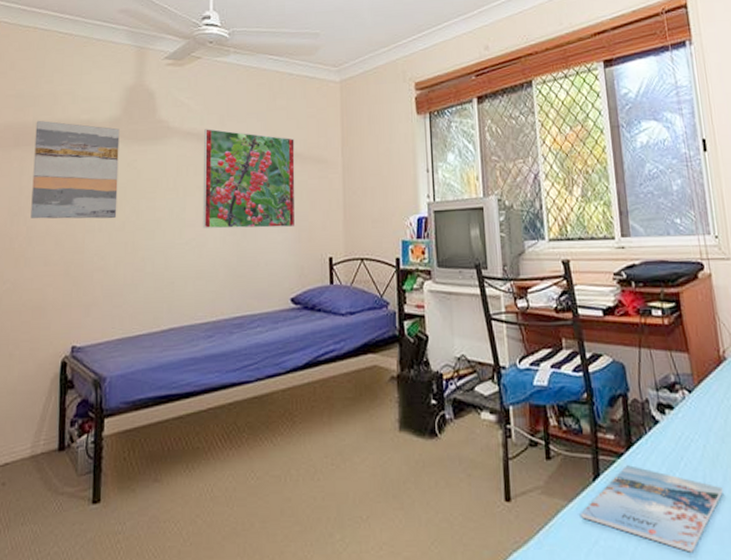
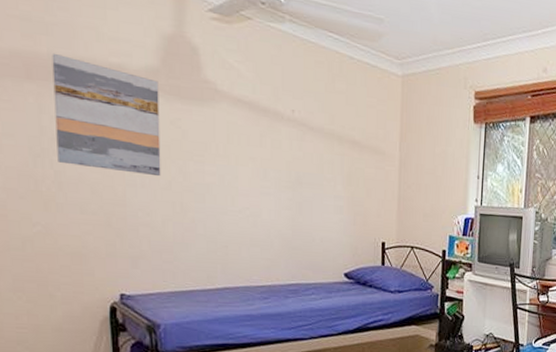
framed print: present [202,129,296,229] -> none [256,99,353,211]

